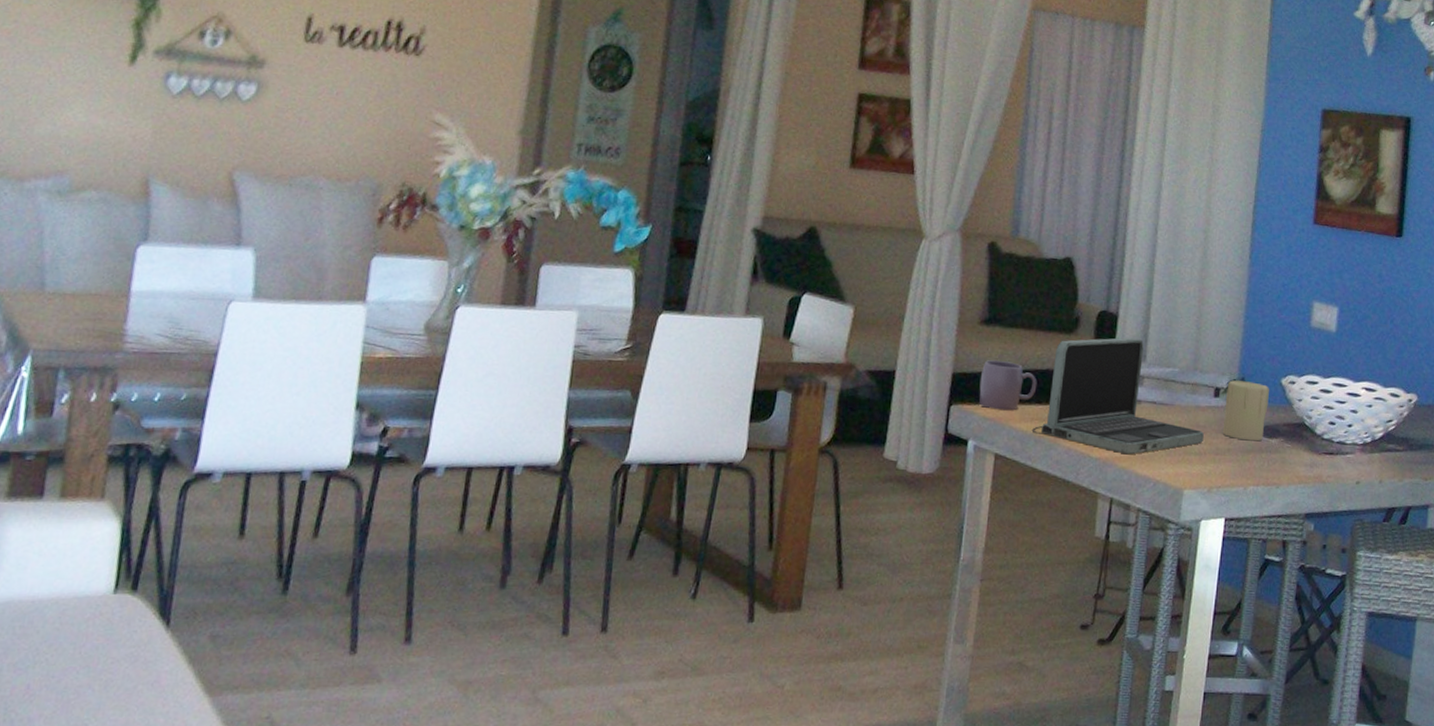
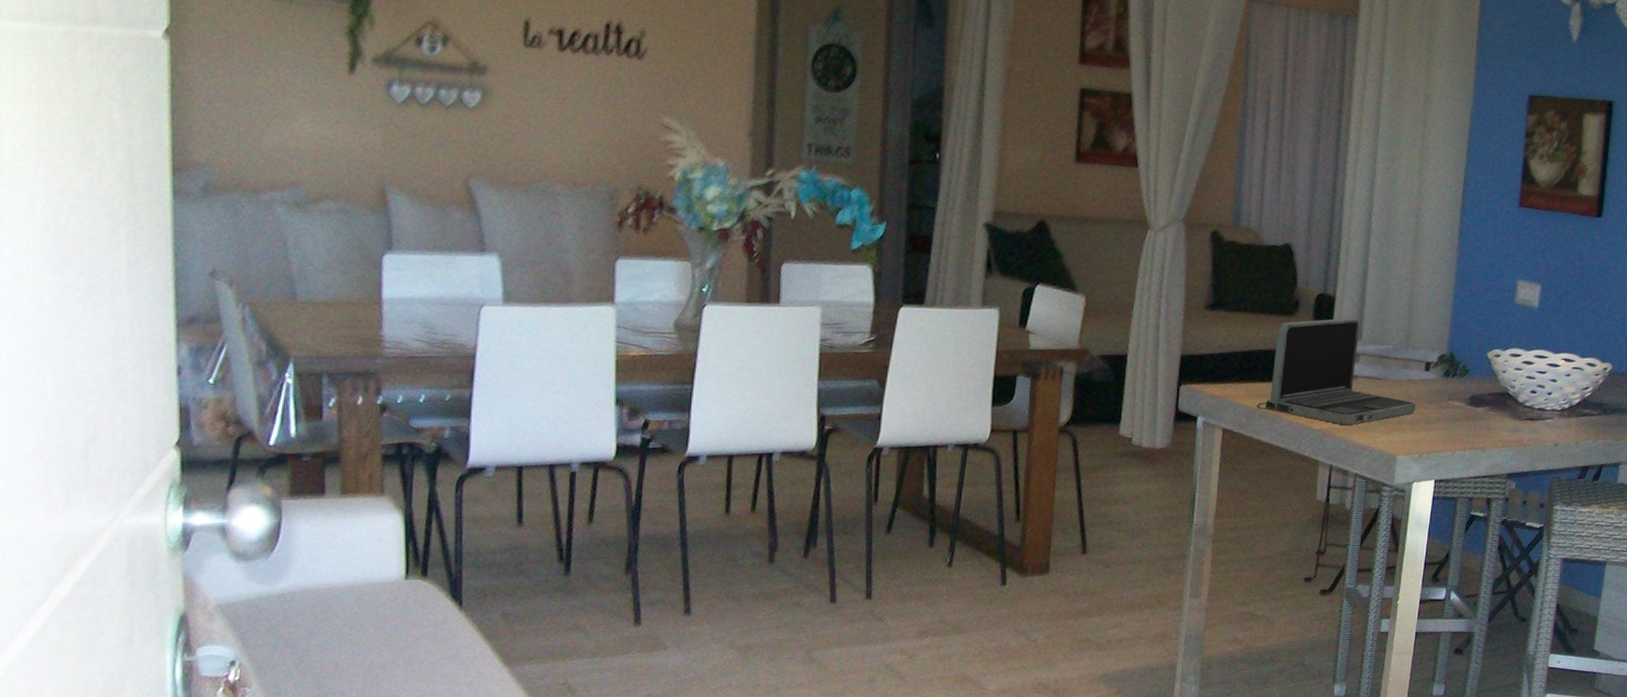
mug: present [979,360,1037,411] -> none [1206,342,1261,389]
candle: present [1222,380,1270,441] -> none [1432,355,1477,410]

